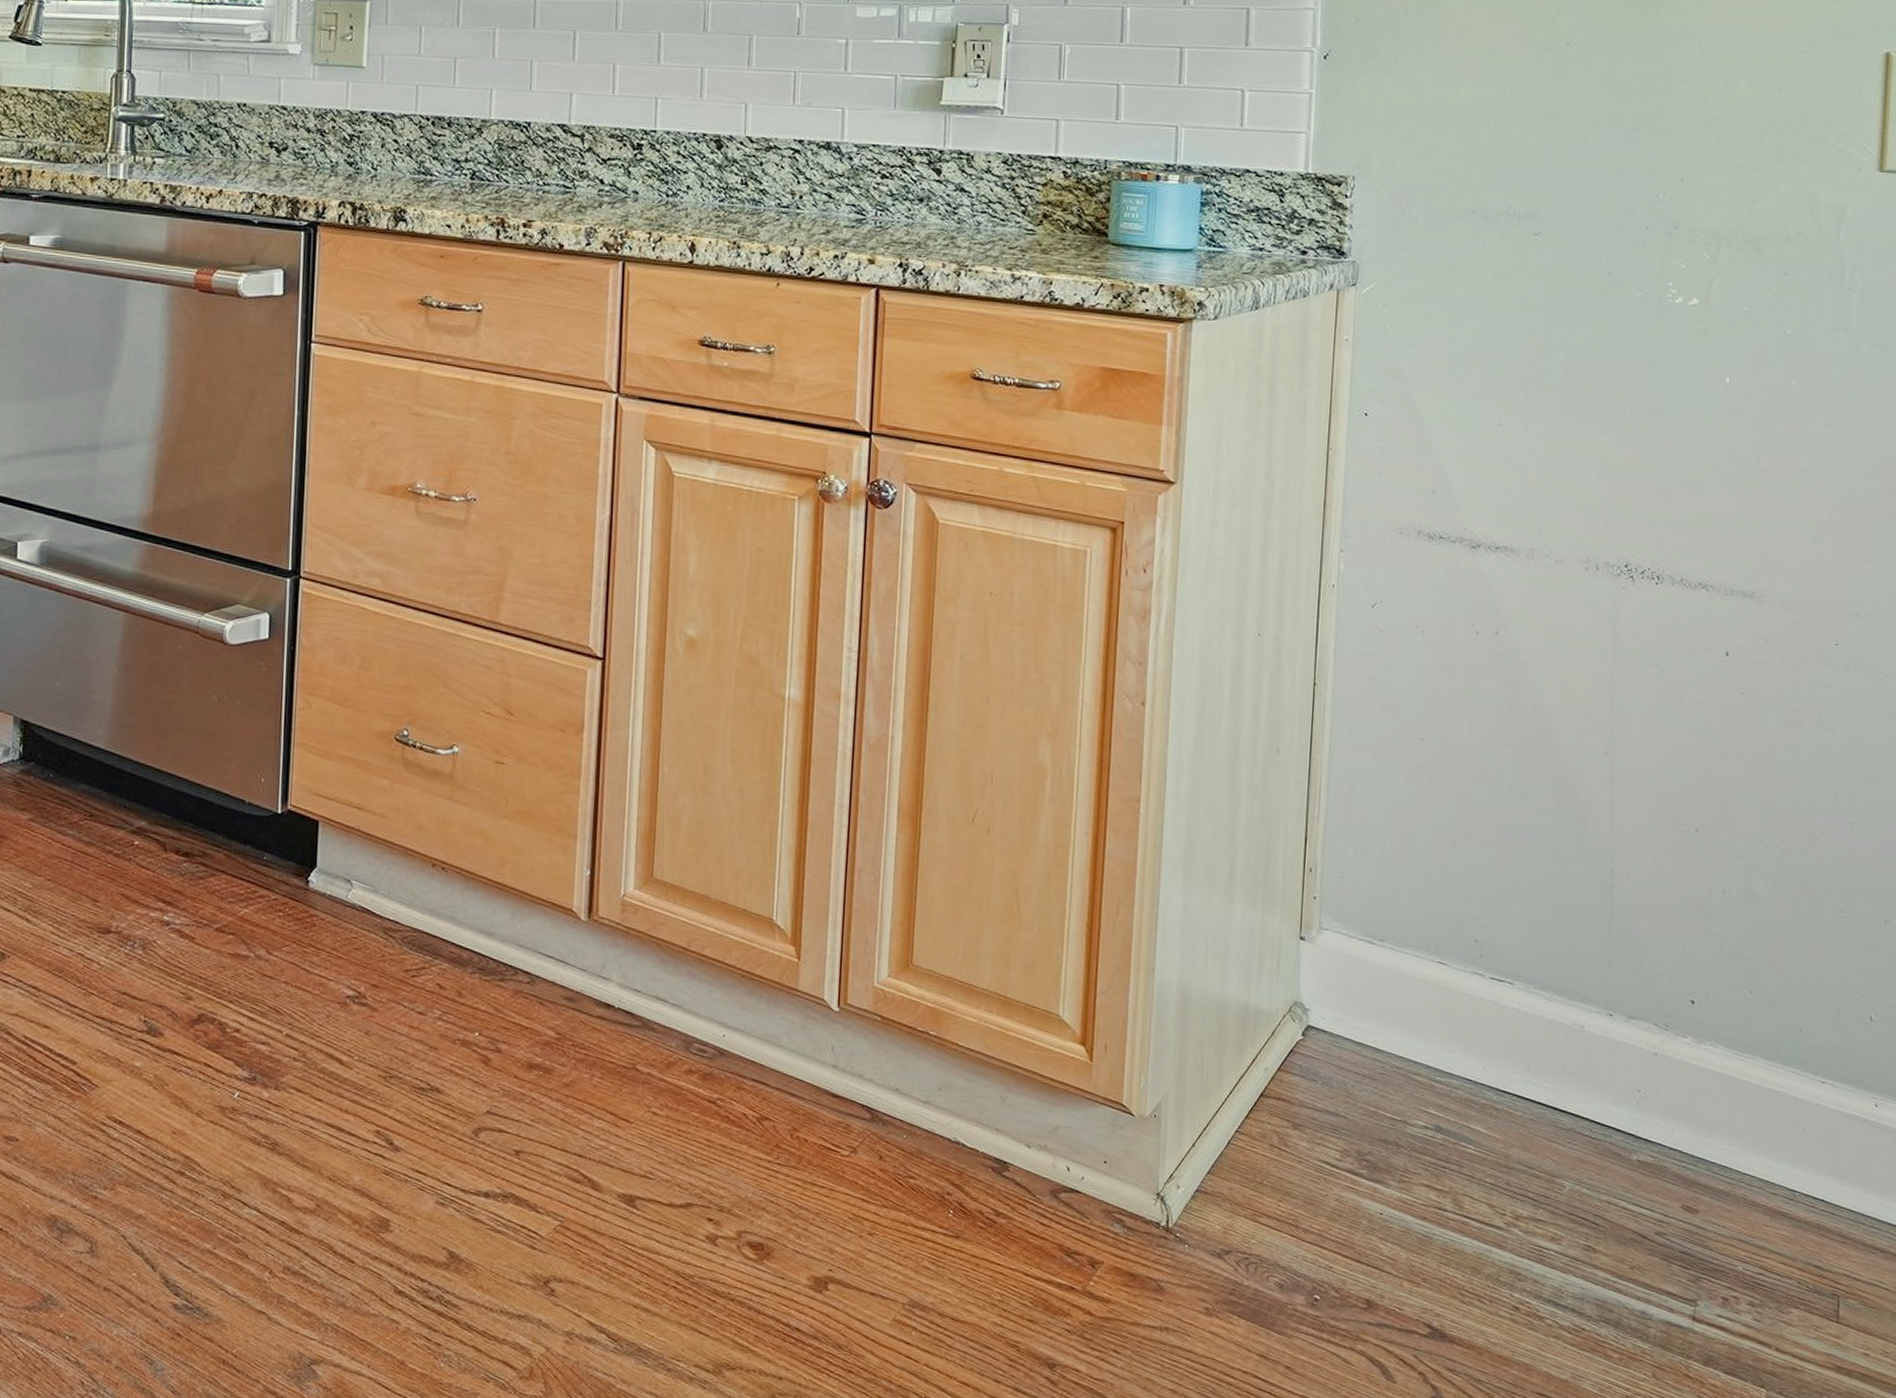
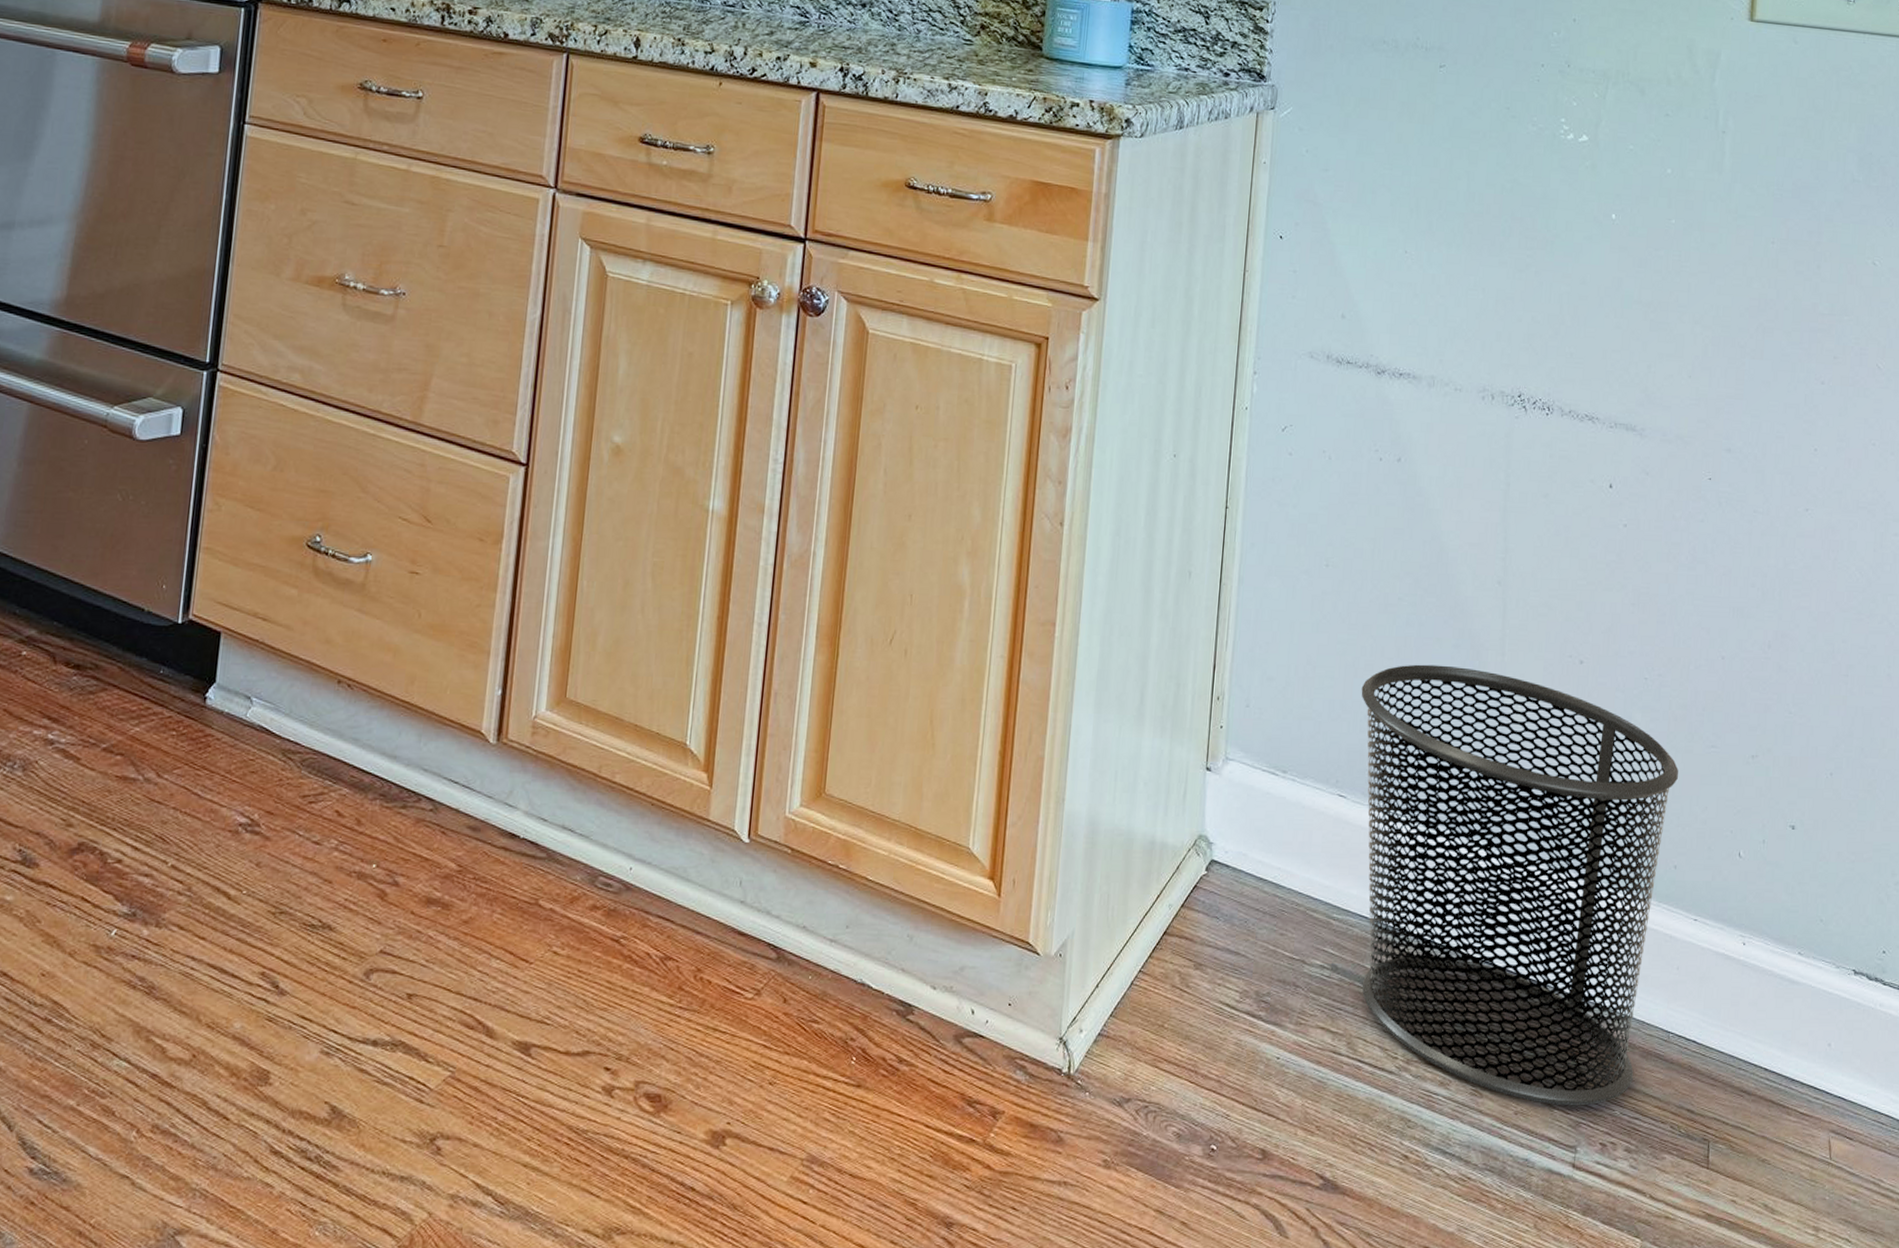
waste bin: none [1461,834,1803,1262] -> present [1361,664,1678,1106]

